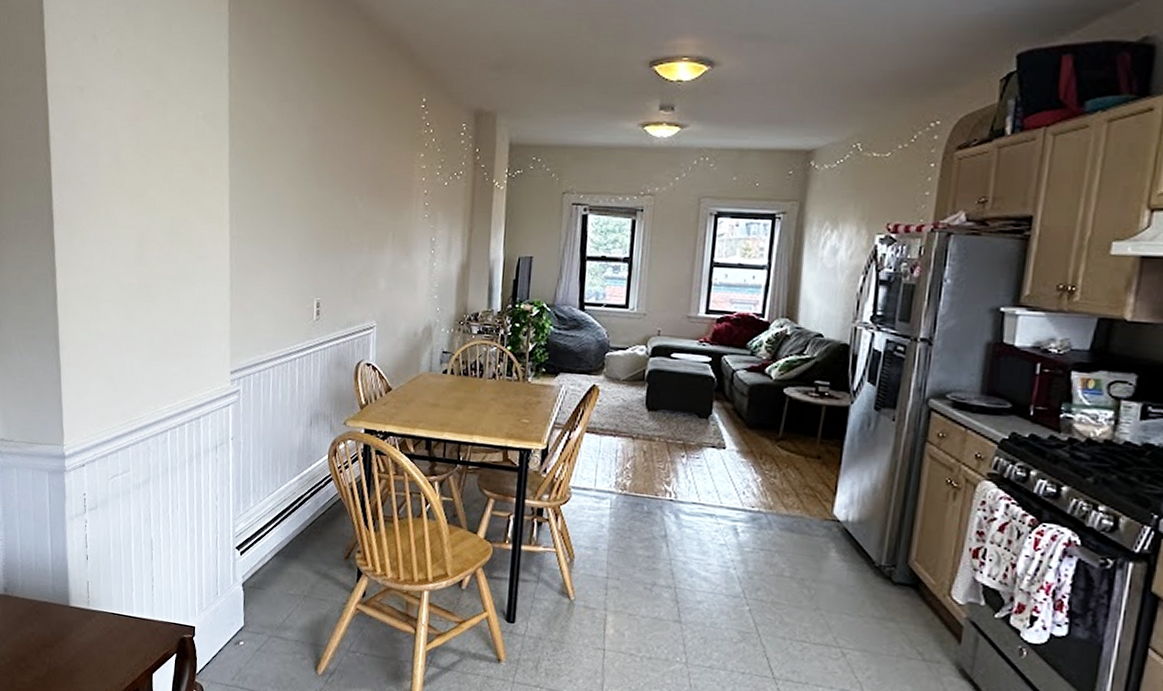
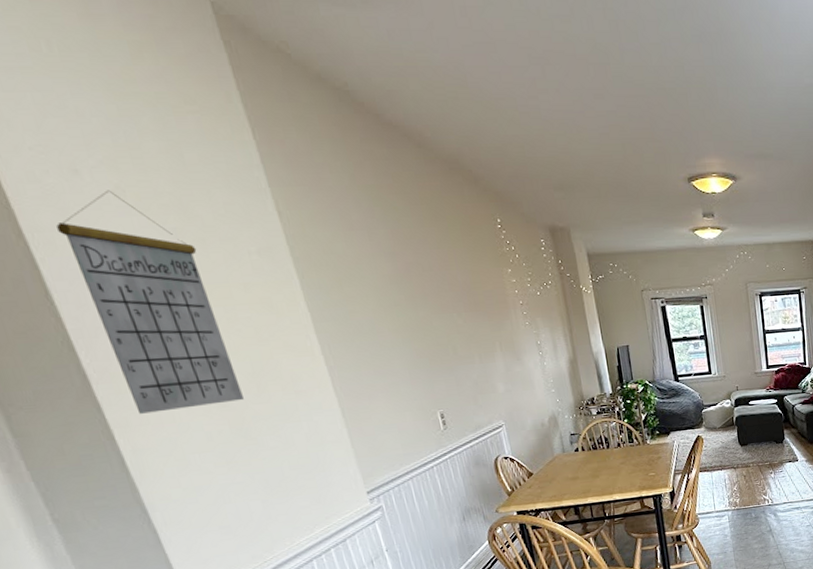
calendar: none [69,54,159,258] -> present [56,190,244,414]

